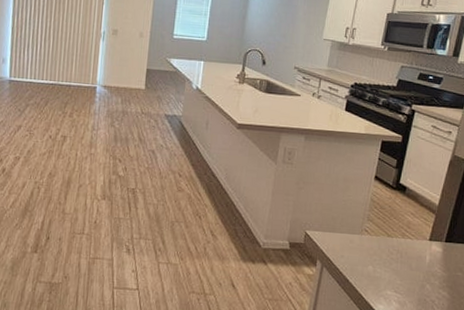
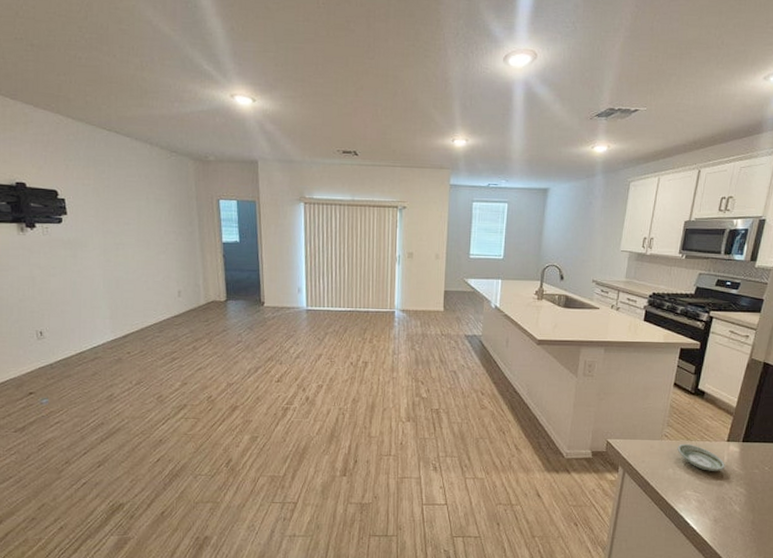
saucer: none [377,240,427,272] -> present [677,443,725,471]

